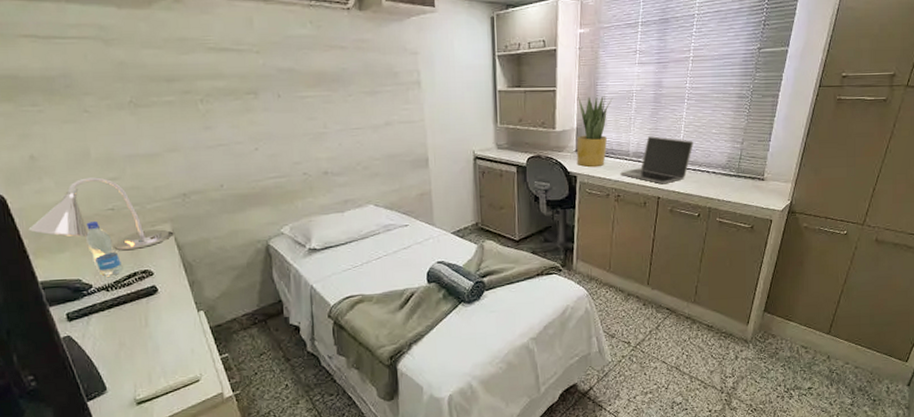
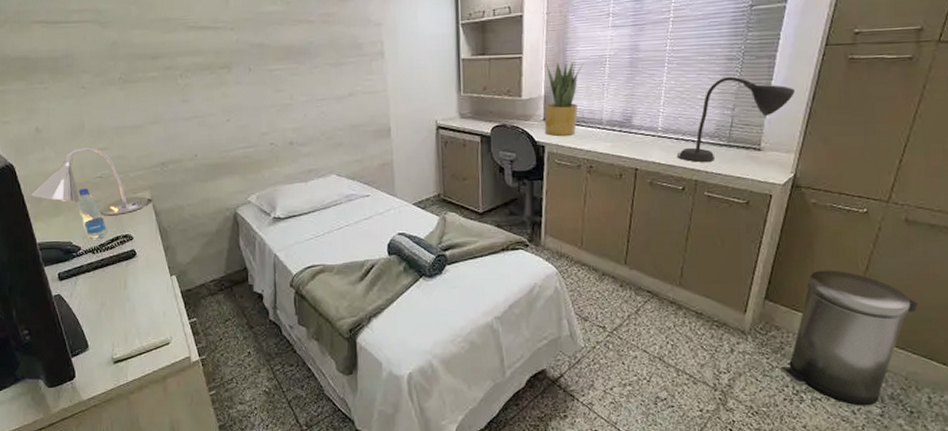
laptop: present [620,136,693,185] -> none [592,103,676,155]
desk lamp: none [693,113,793,192] -> present [676,76,795,163]
pedal bin: none [775,284,882,398] -> present [780,270,918,406]

